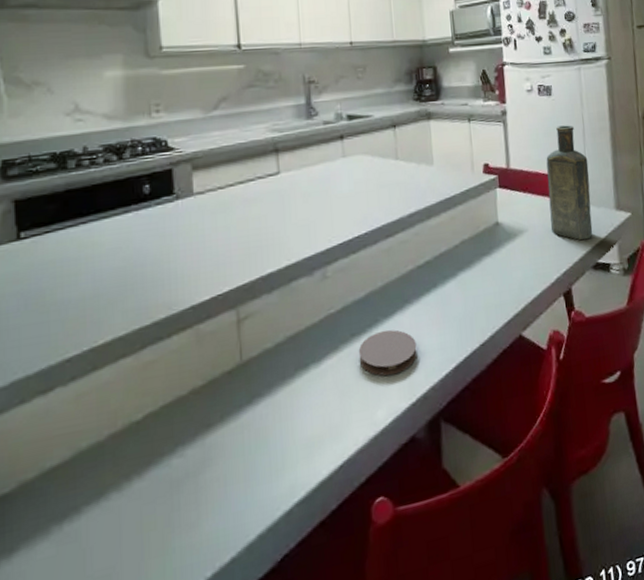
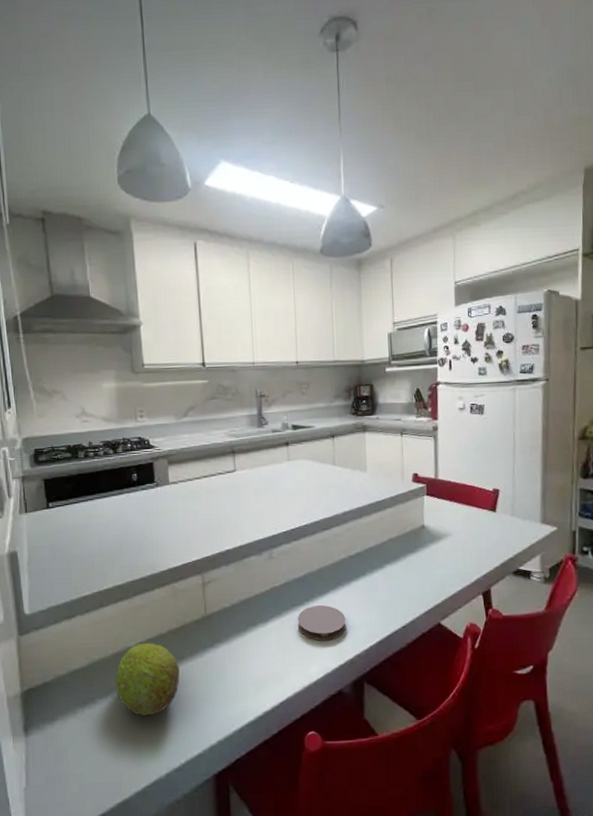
fruit: none [112,411,206,520] -> present [115,642,180,716]
bottle: present [546,125,593,241] -> none [473,442,517,548]

